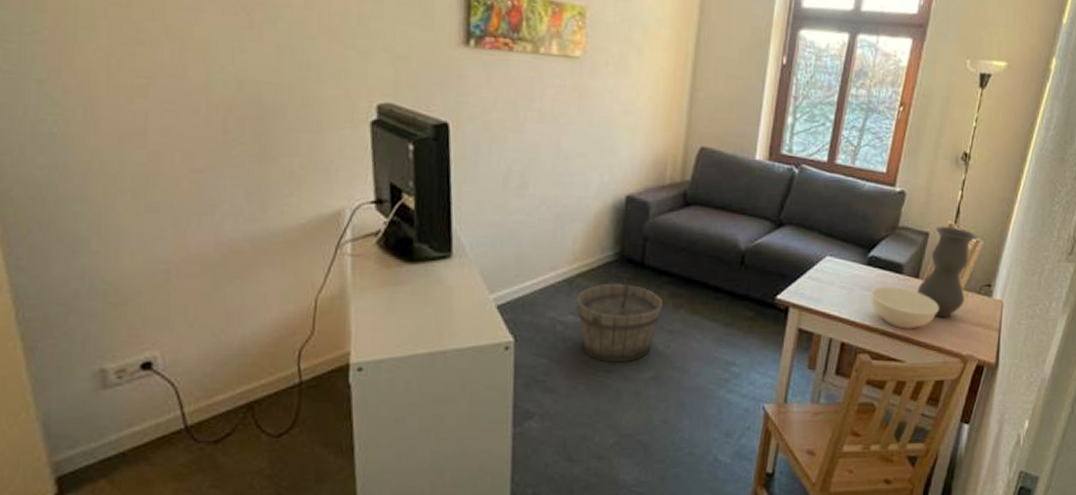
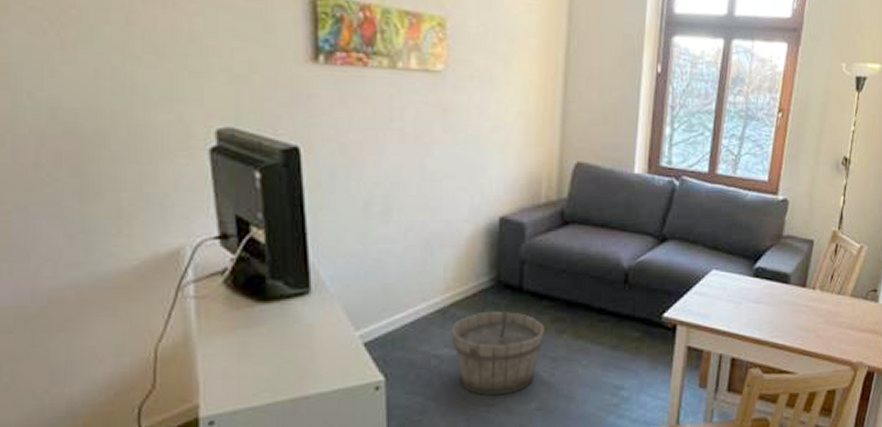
bowl: present [871,286,940,329] -> none [759,297,828,340]
vase: present [917,226,977,318] -> none [805,233,861,326]

